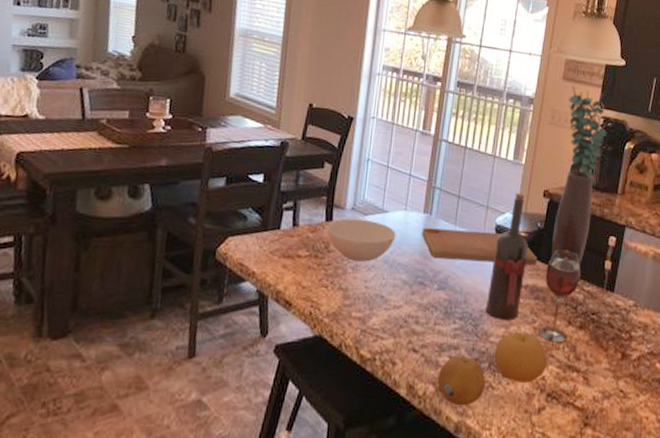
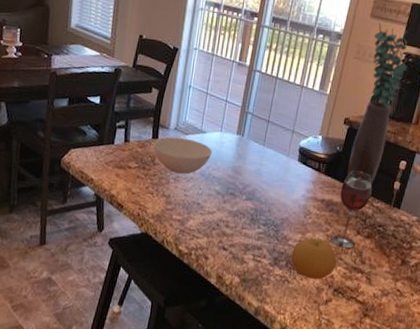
cutting board: present [422,227,537,264] -> none [234,147,334,182]
fruit: present [437,356,486,406] -> none [242,255,283,295]
wine bottle: present [485,193,528,320] -> none [286,120,327,228]

